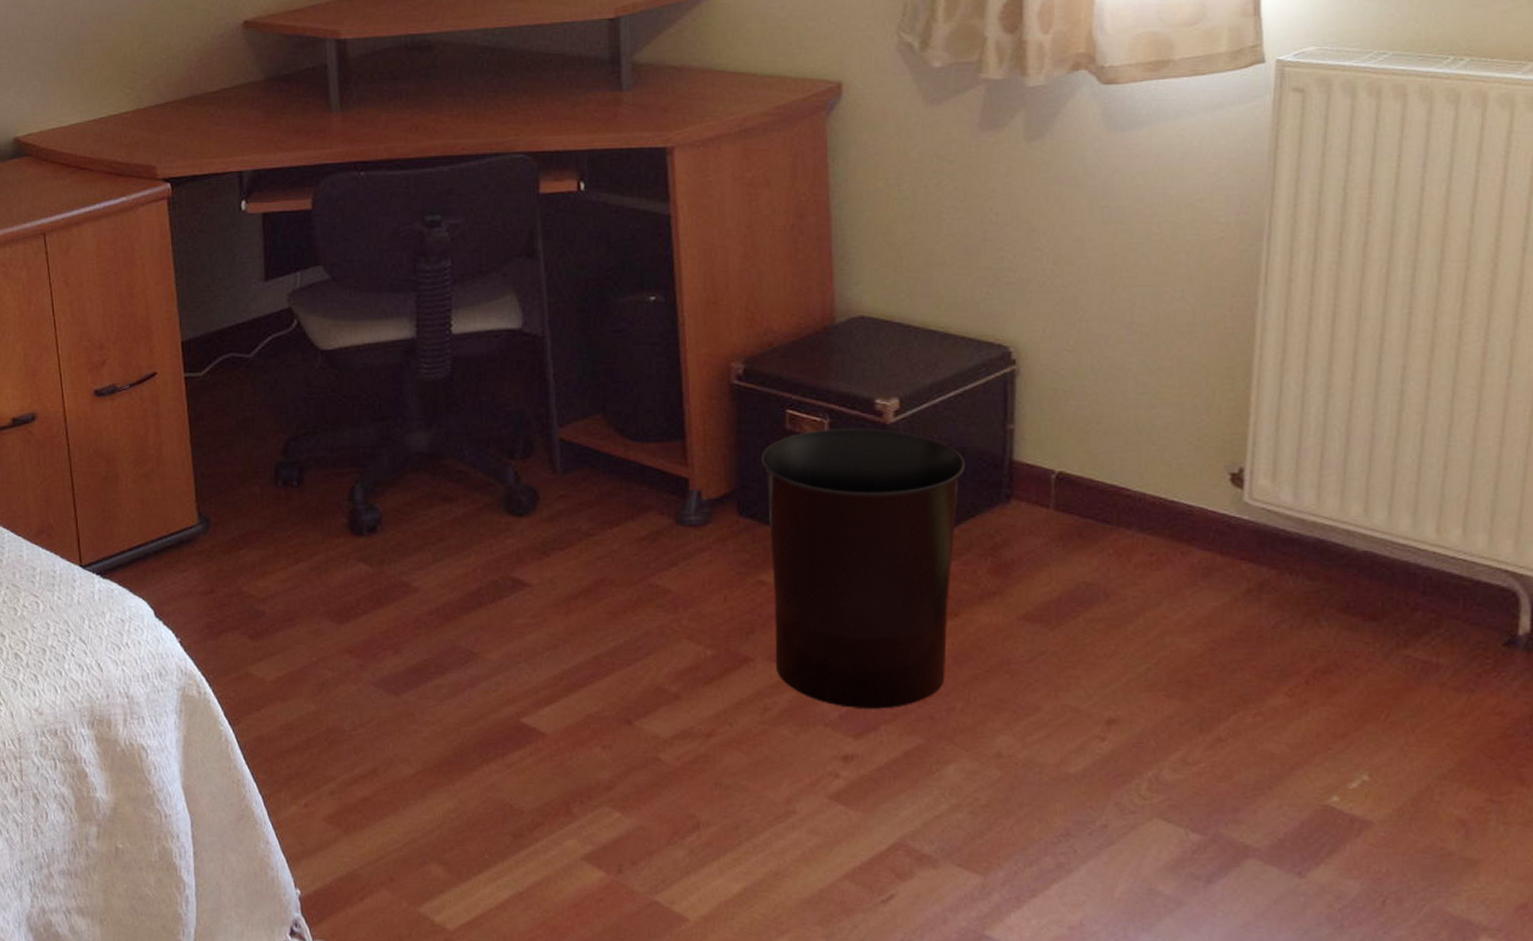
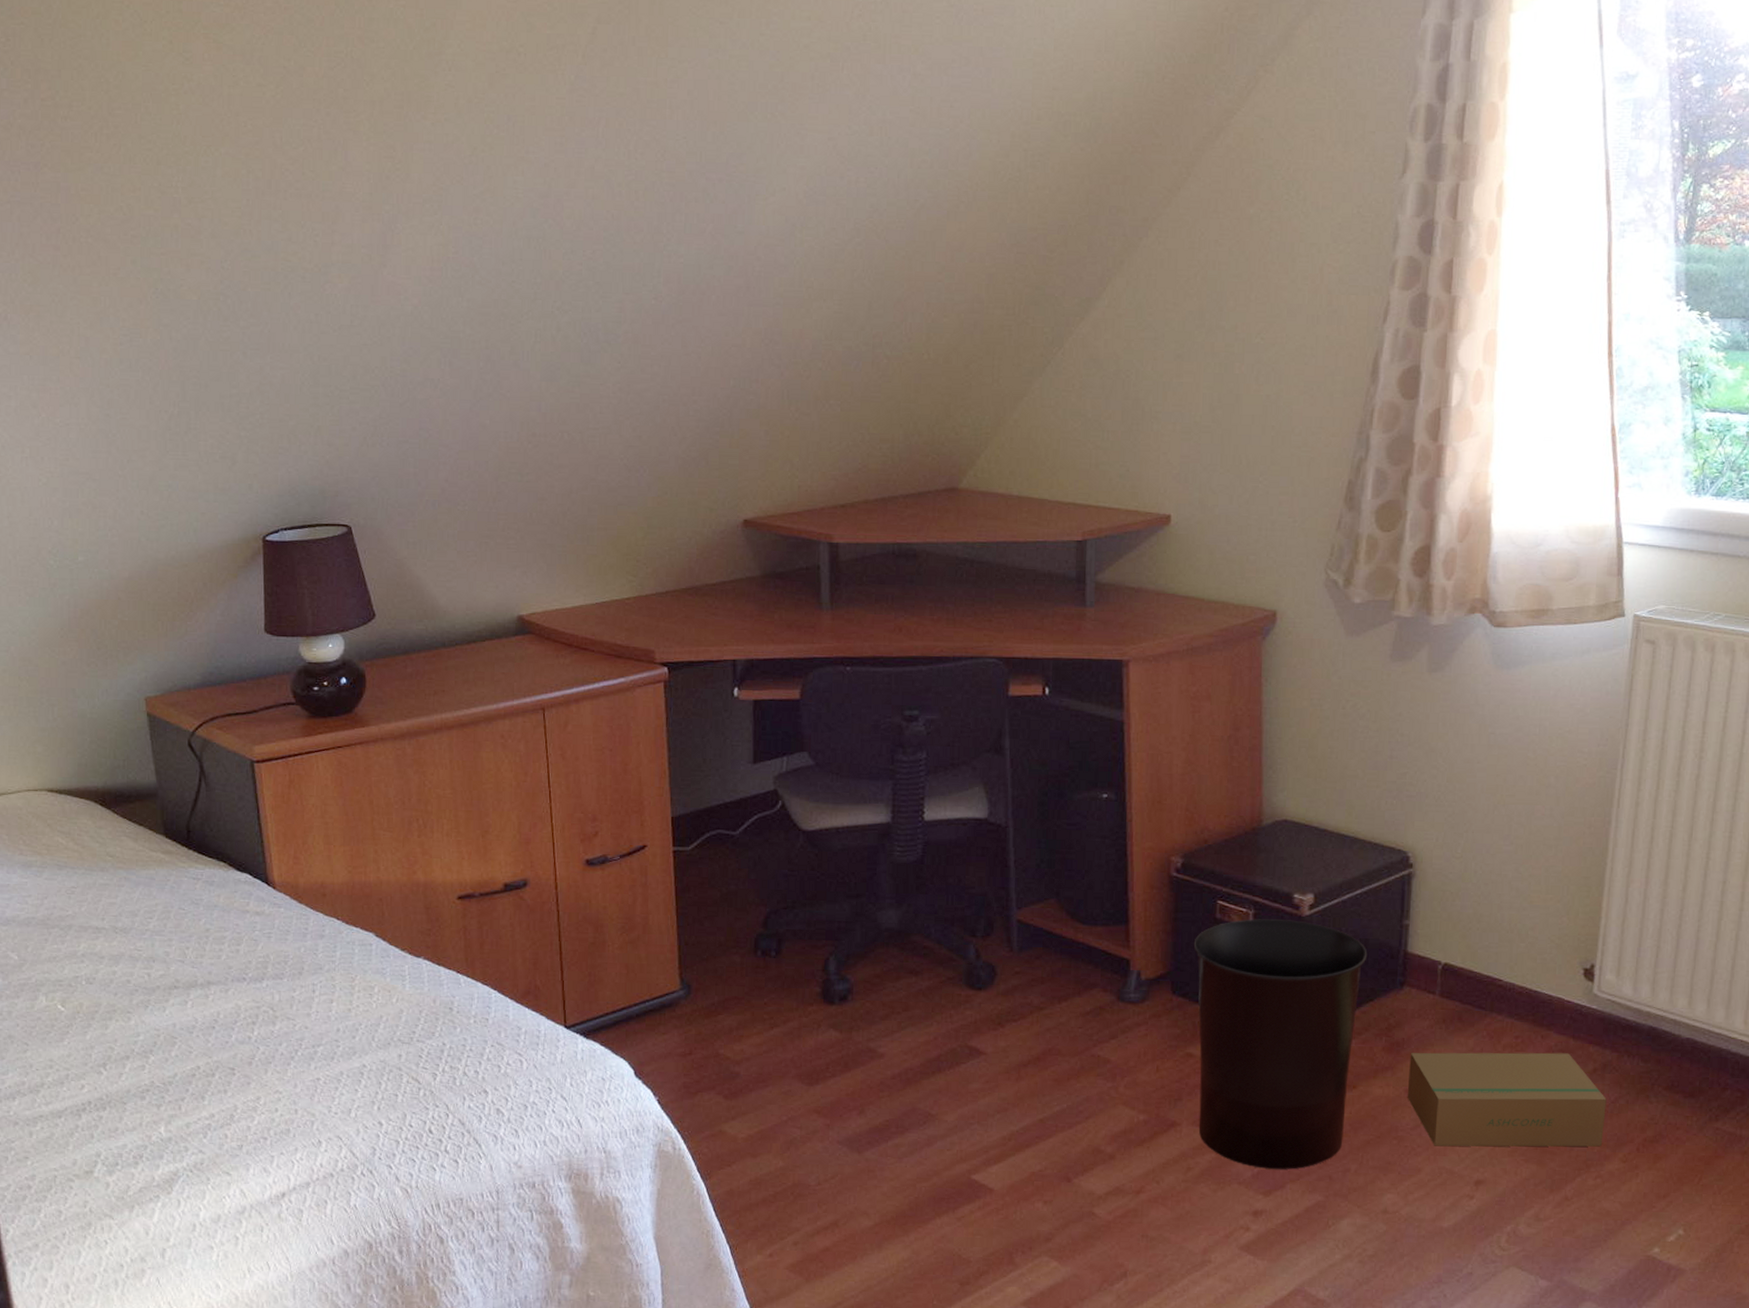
box: none [1019,571,1265,681] -> present [1407,1052,1607,1147]

